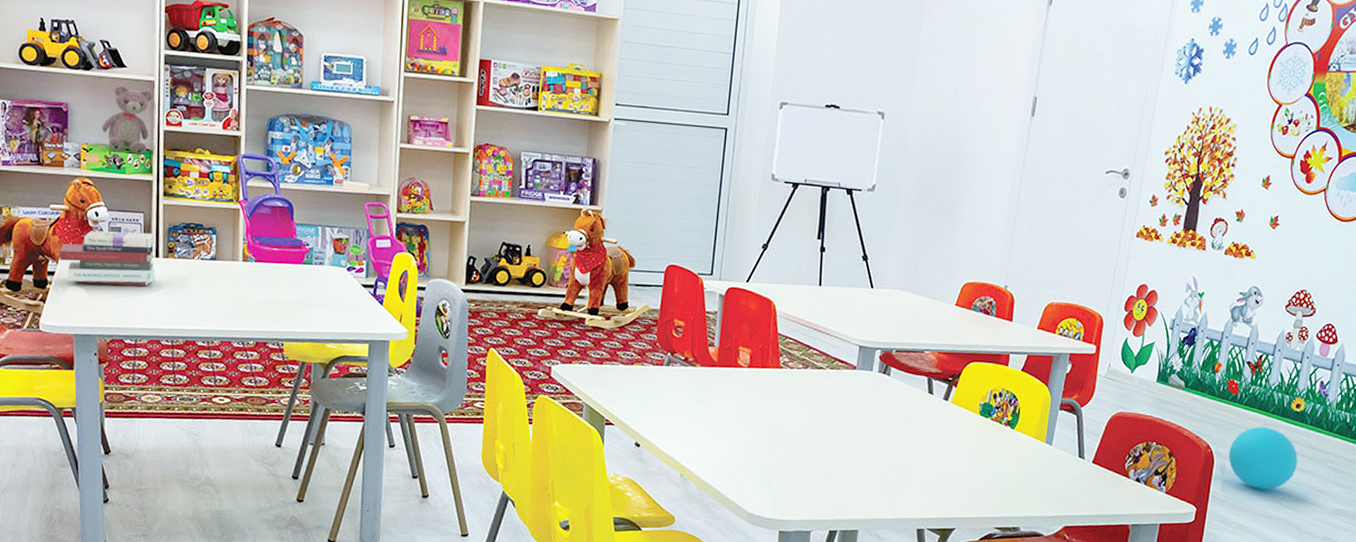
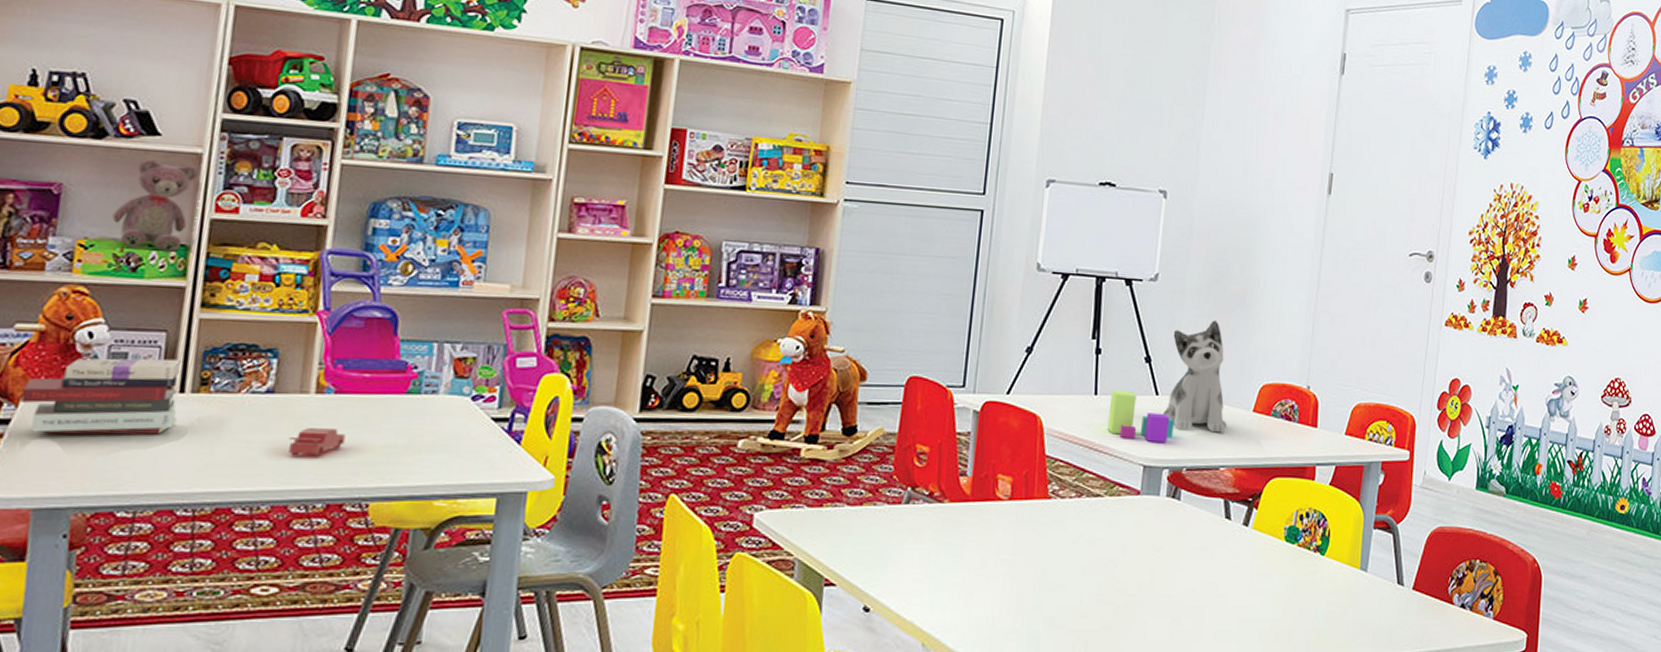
toy car: none [228,286,265,309] -> present [289,428,346,458]
toy blocks: none [829,282,886,328] -> present [1107,389,1174,442]
plush toy: none [877,226,932,322] -> present [1163,321,1227,433]
ball: present [1228,426,1298,490] -> none [1556,533,1627,606]

